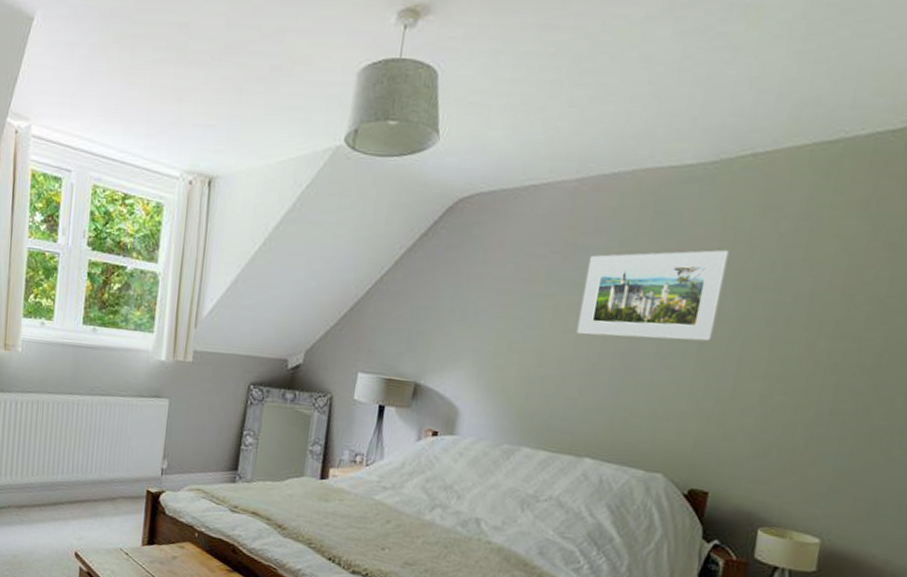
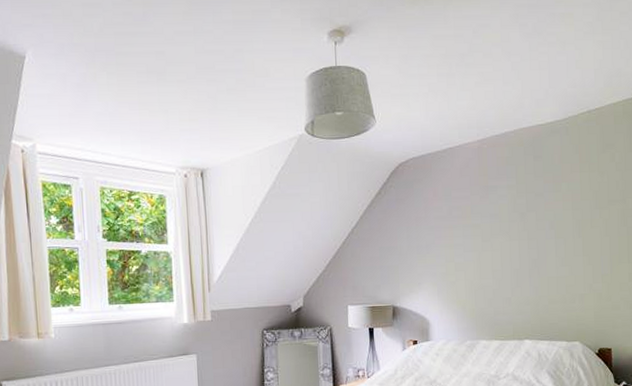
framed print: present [576,249,729,342] -> none [498,177,590,251]

